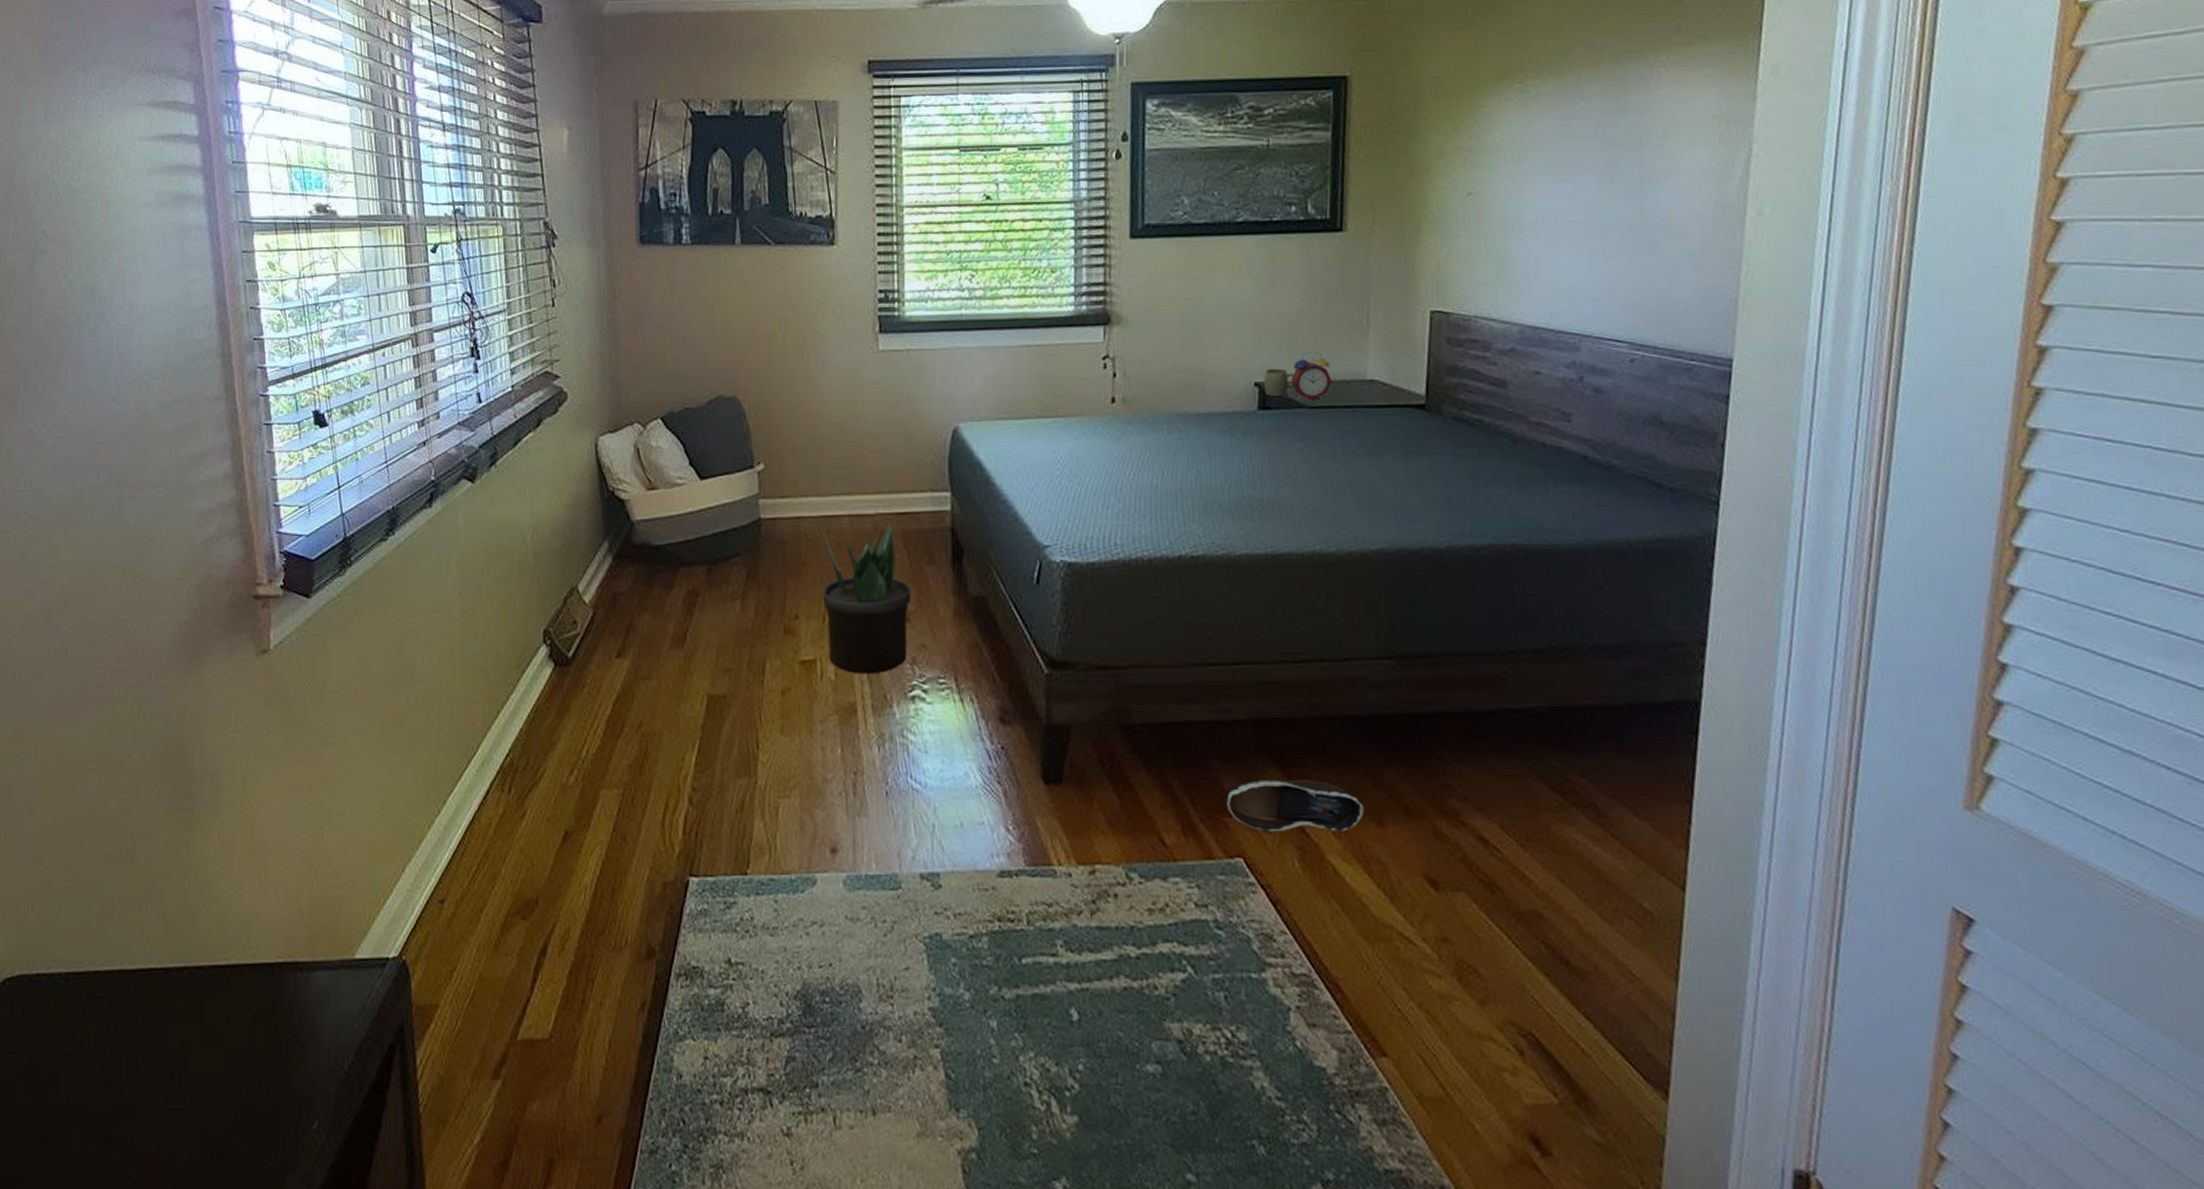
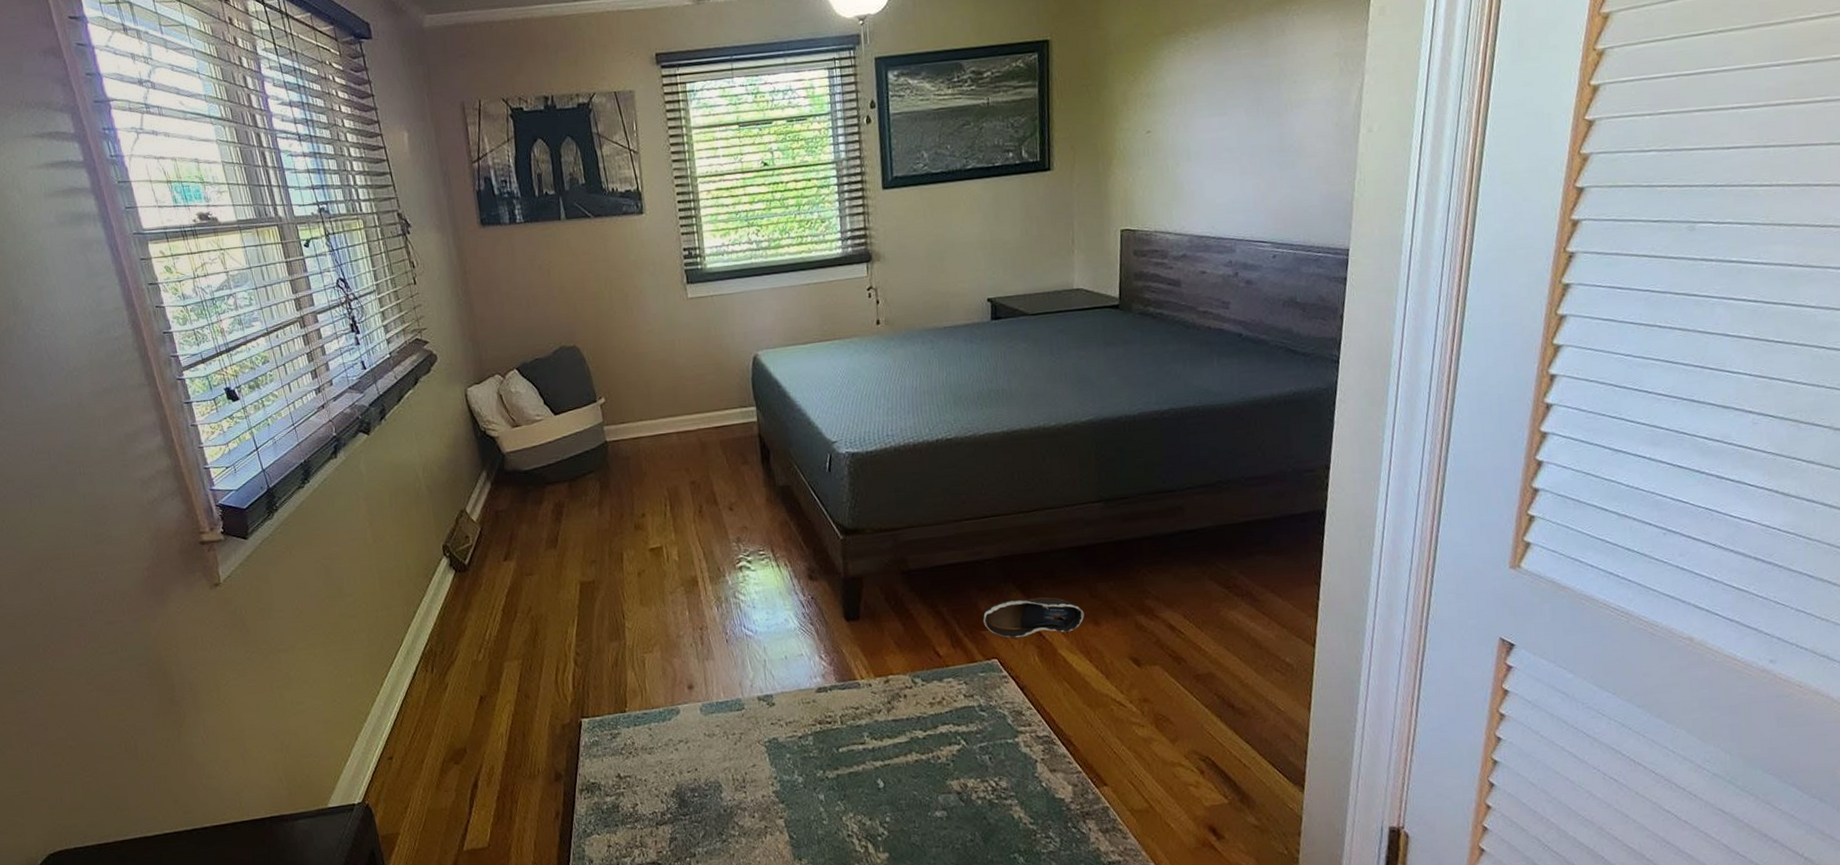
planter: present [820,522,912,674] -> none [654,434,733,554]
mug: present [1264,368,1295,396] -> none [994,285,1019,308]
alarm clock: present [1290,351,1333,400] -> none [1015,269,1048,310]

